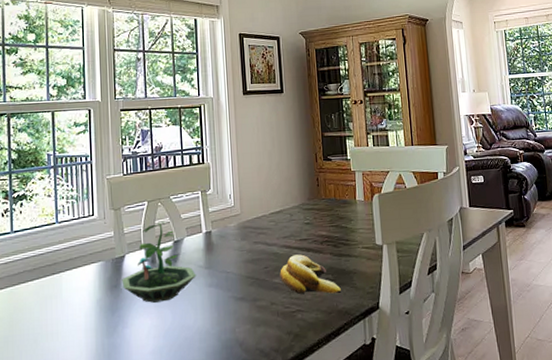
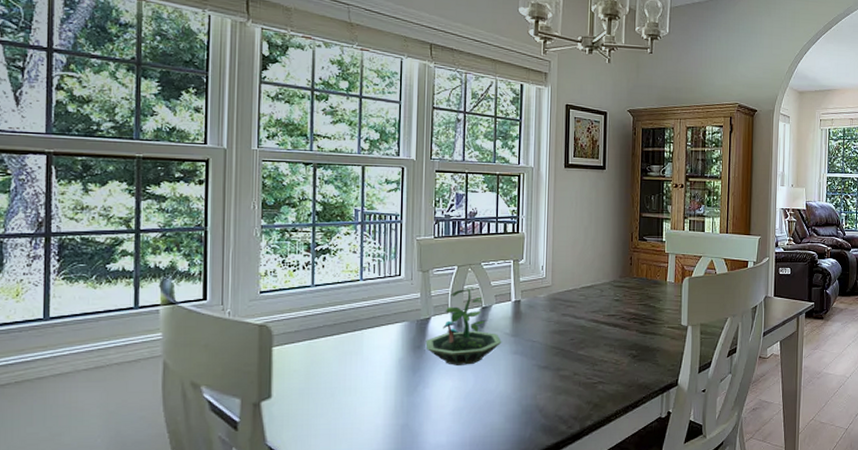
banana: present [280,254,341,294] -> none [585,329,643,369]

